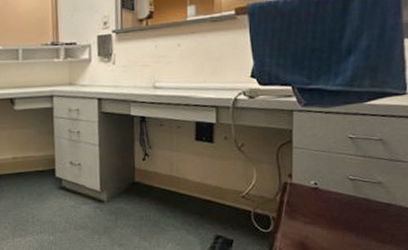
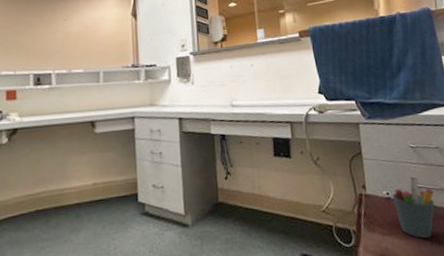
pen holder: none [321,168,368,230] -> present [392,176,434,239]

